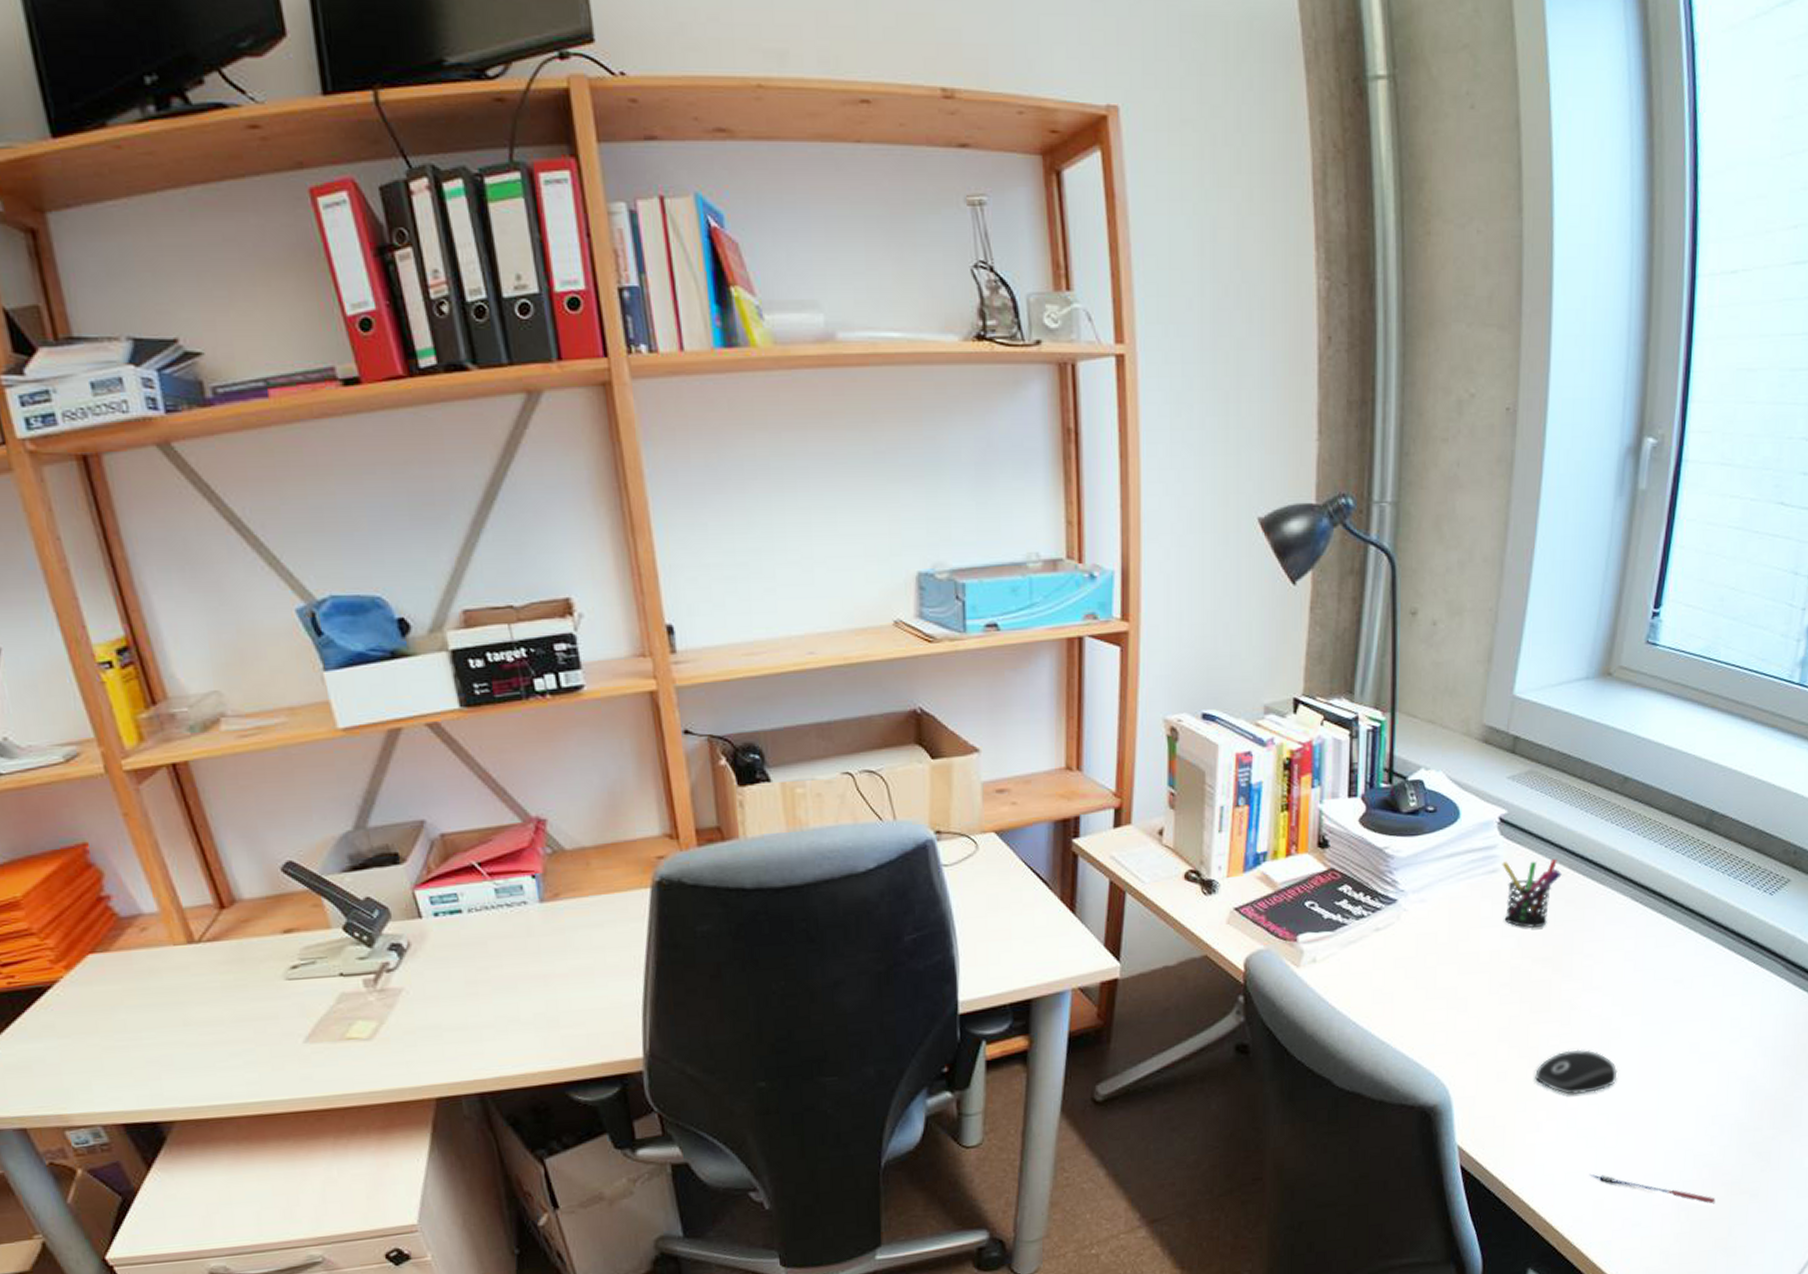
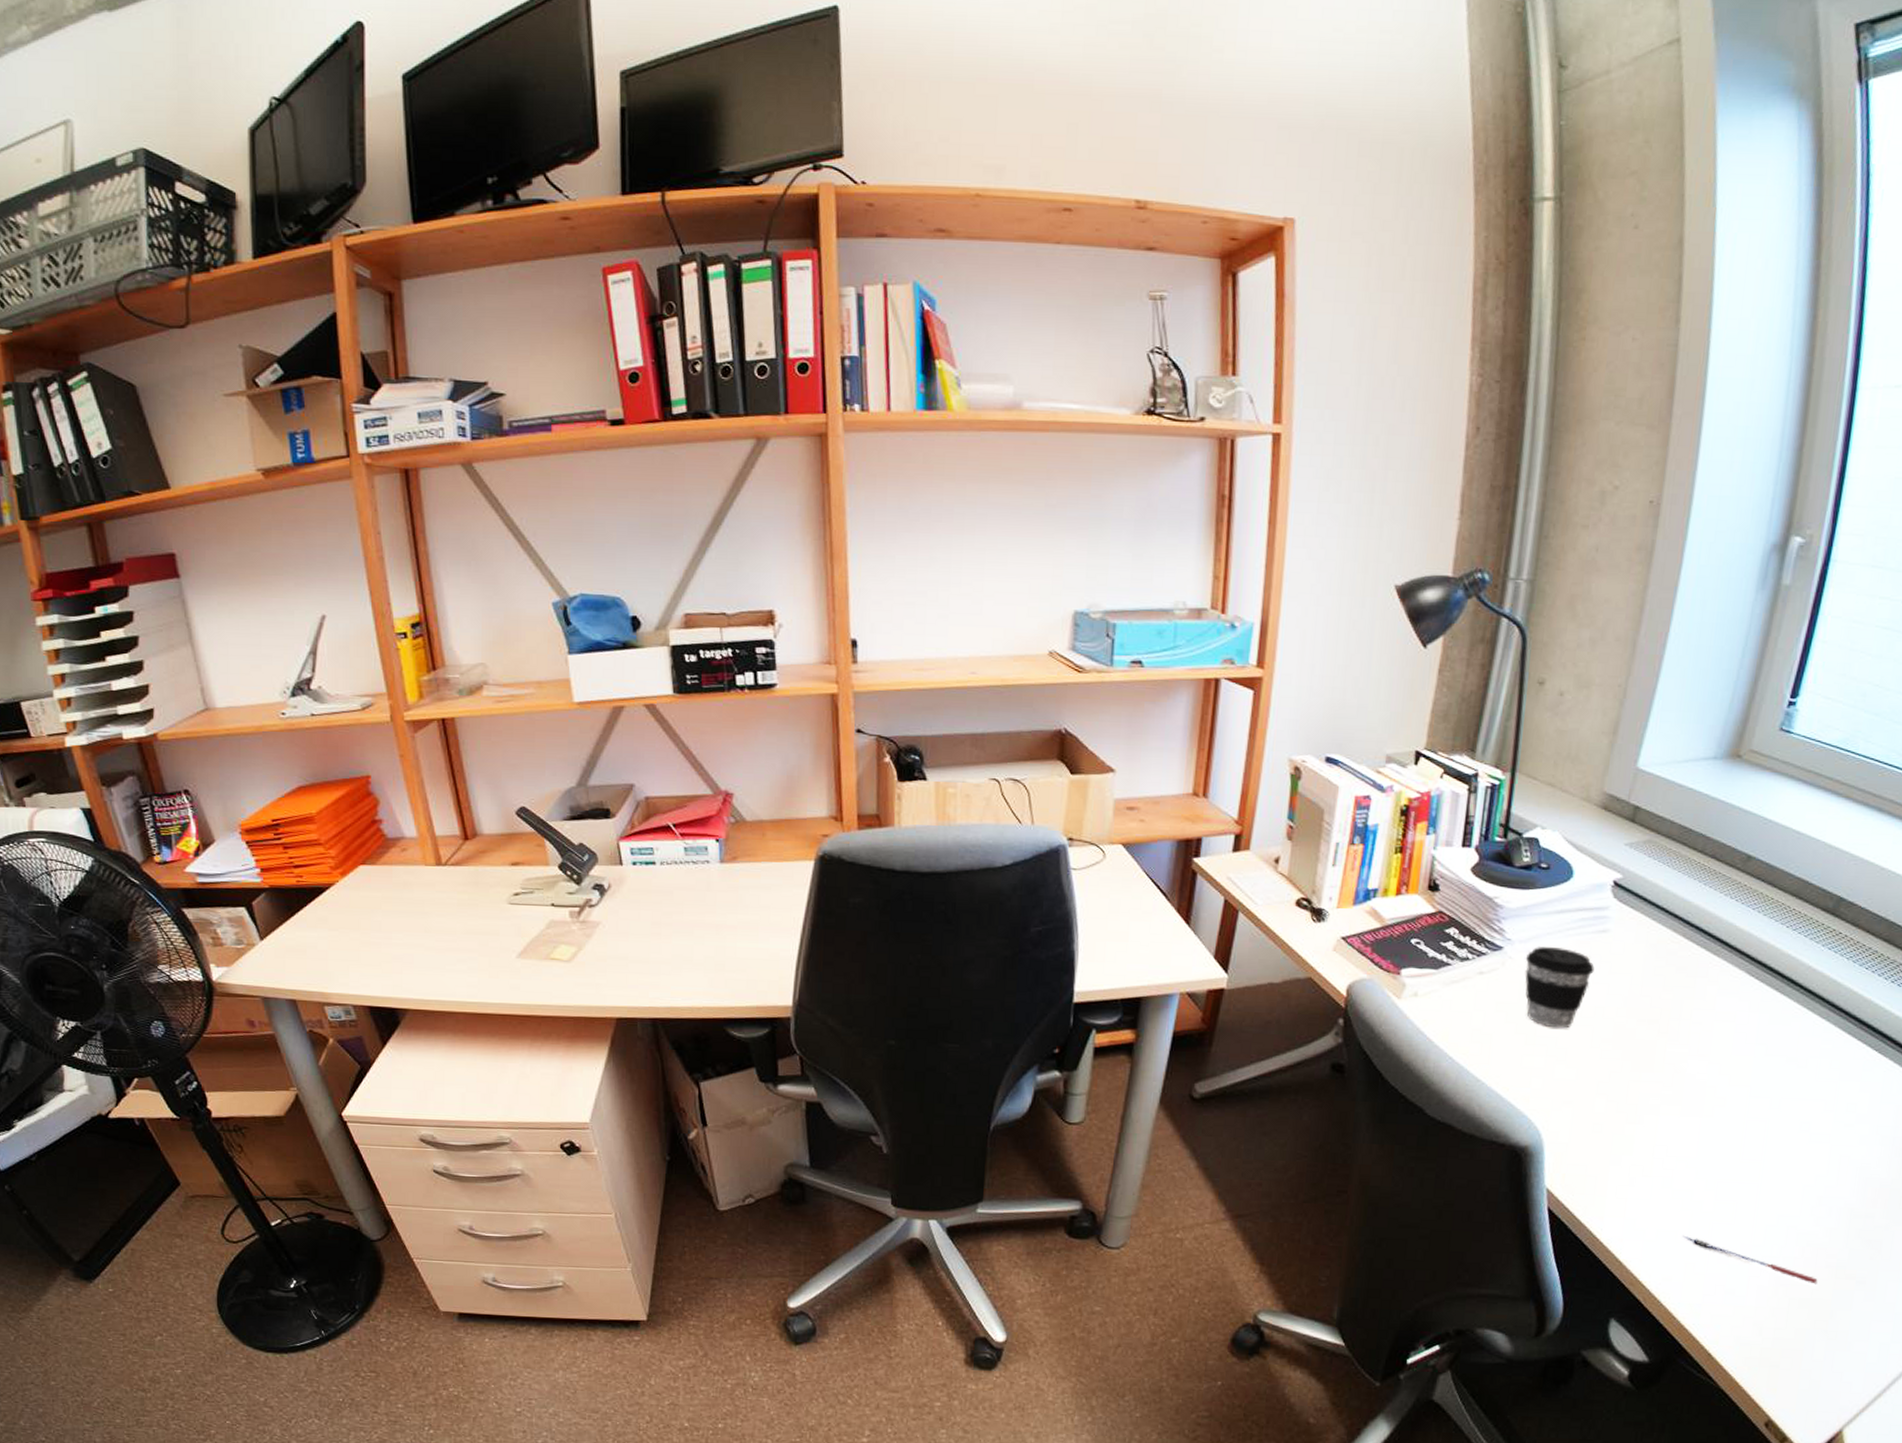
coffee cup: none [1419,893,1487,979] -> present [1525,945,1595,1029]
pen holder: present [1502,858,1562,928] -> none [1611,923,1675,990]
computer mouse: present [1535,1049,1618,1094] -> none [1632,1112,1720,1156]

